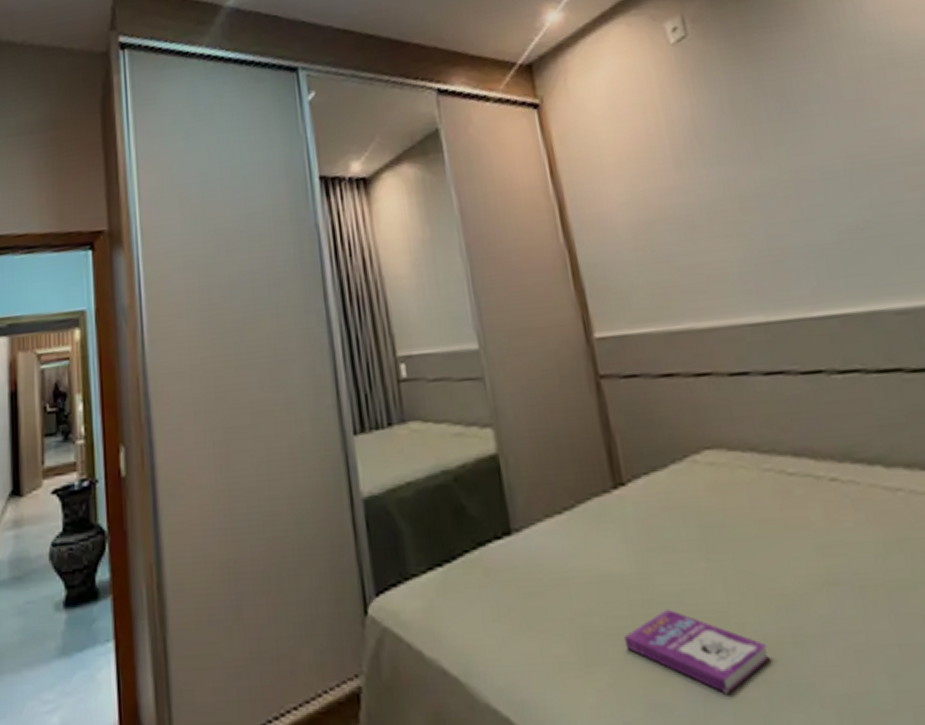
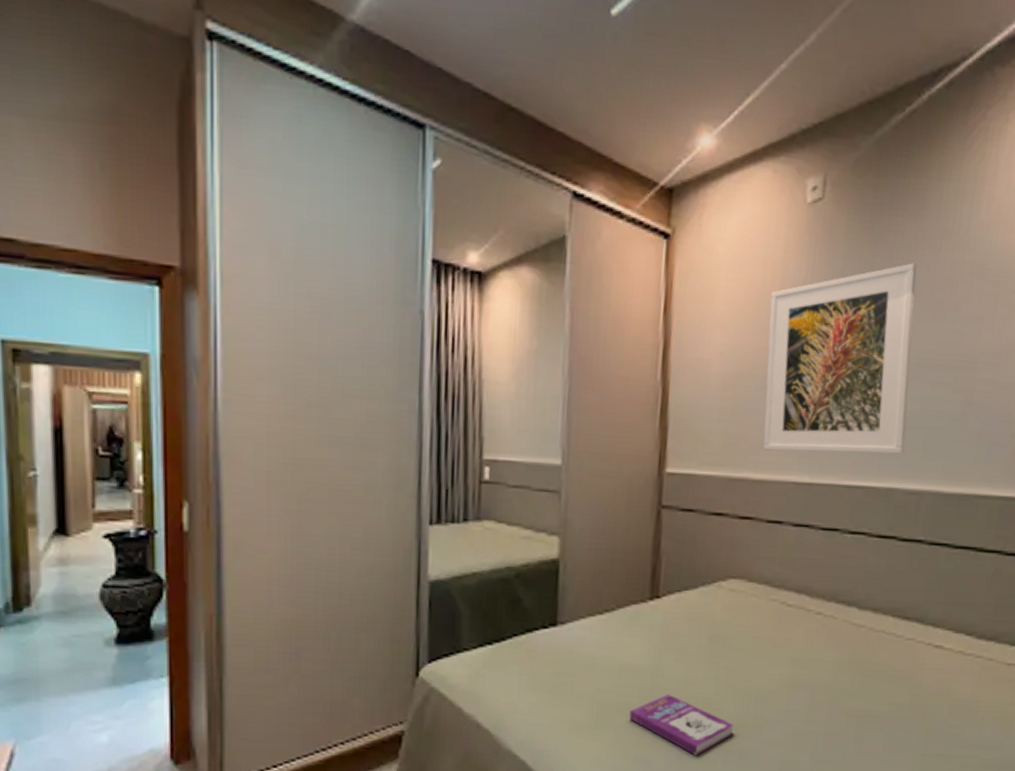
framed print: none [659,71,873,295] -> present [763,263,917,454]

